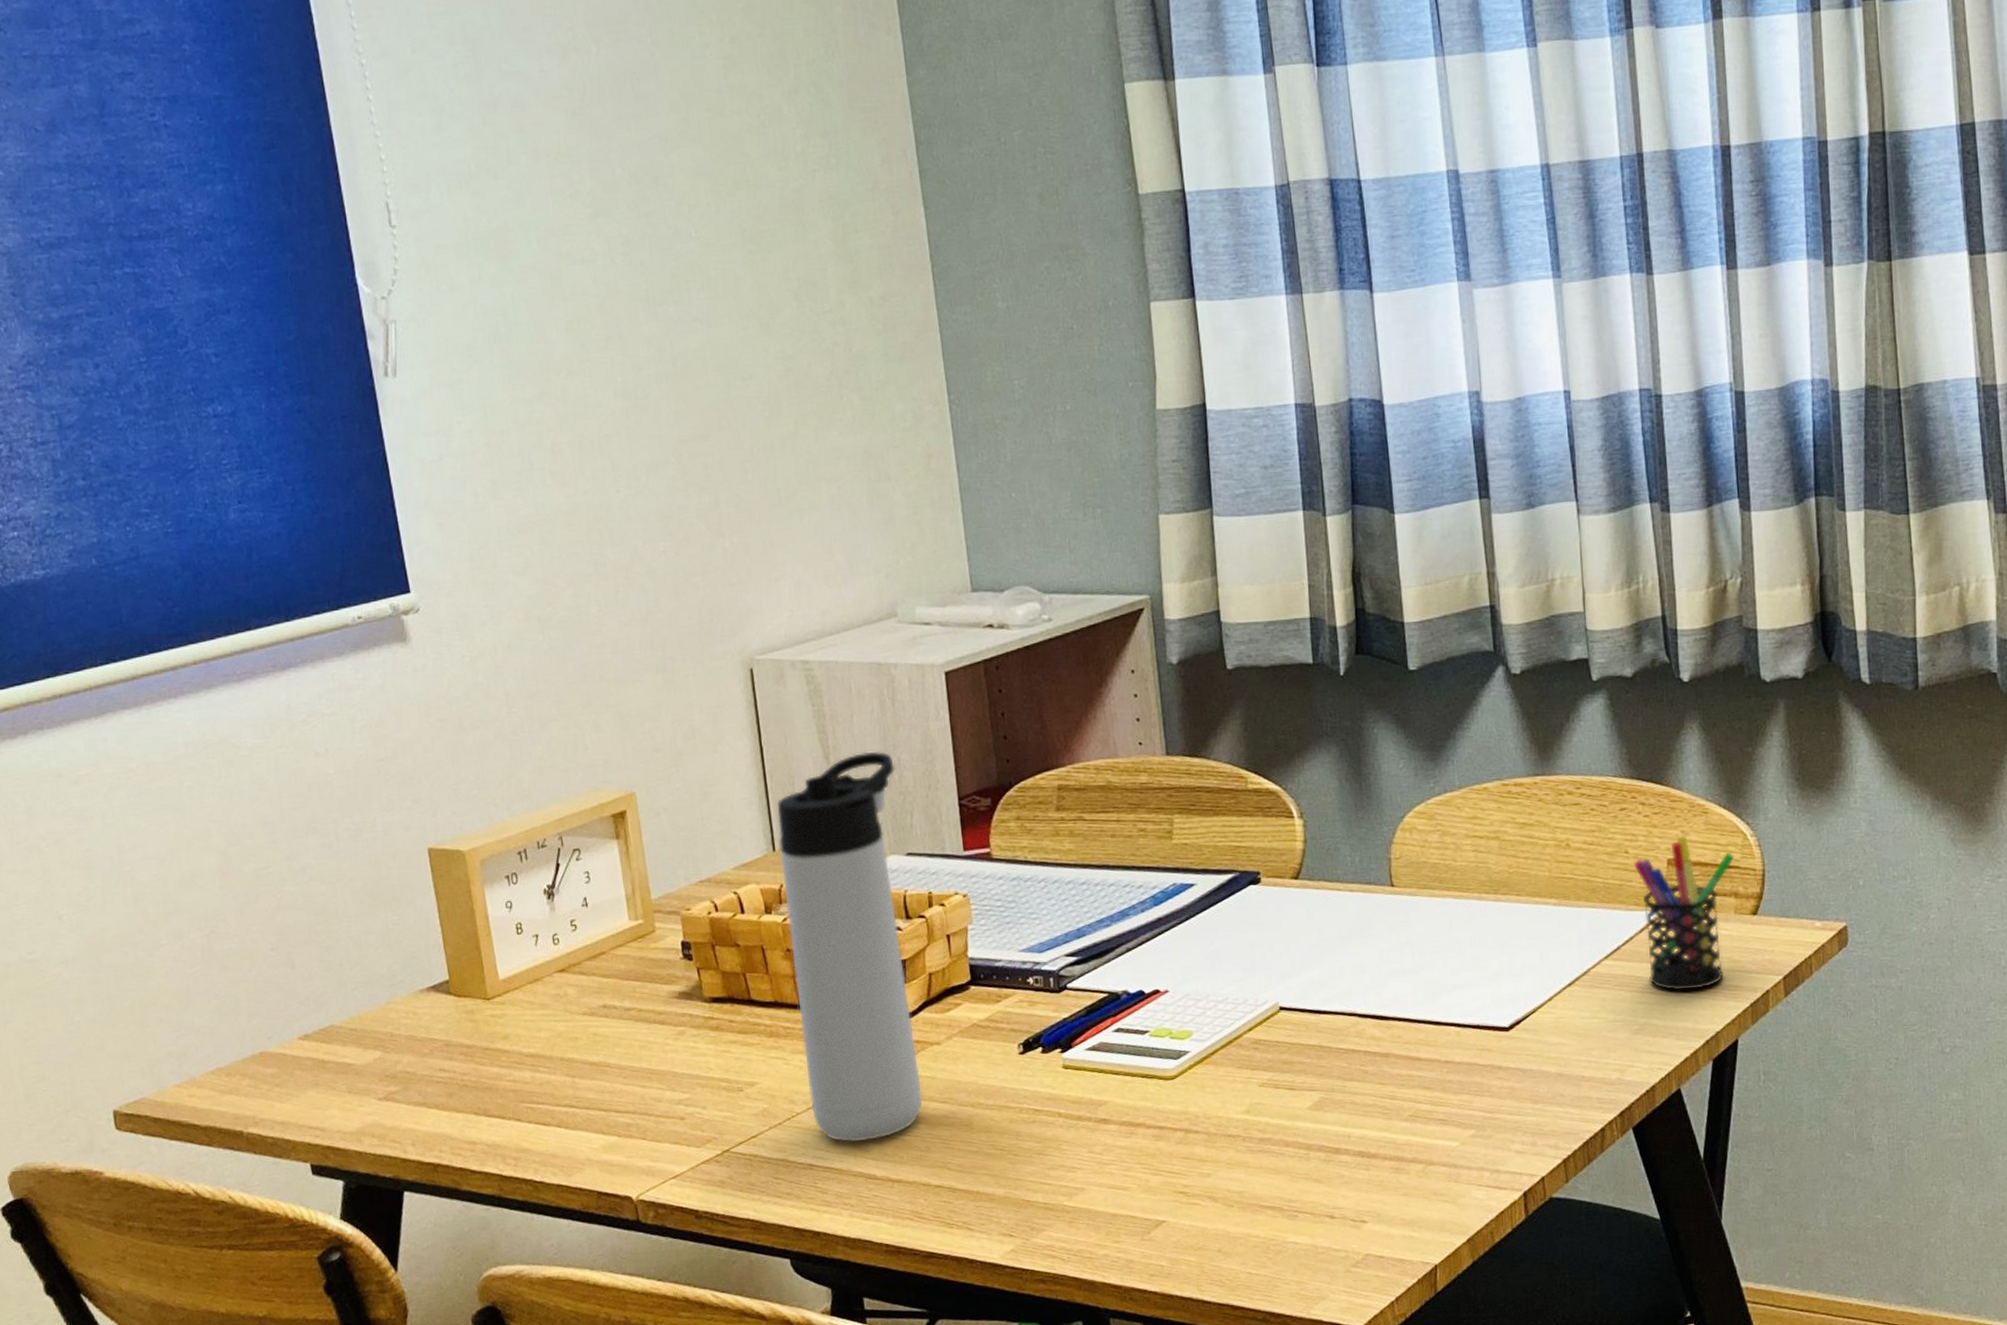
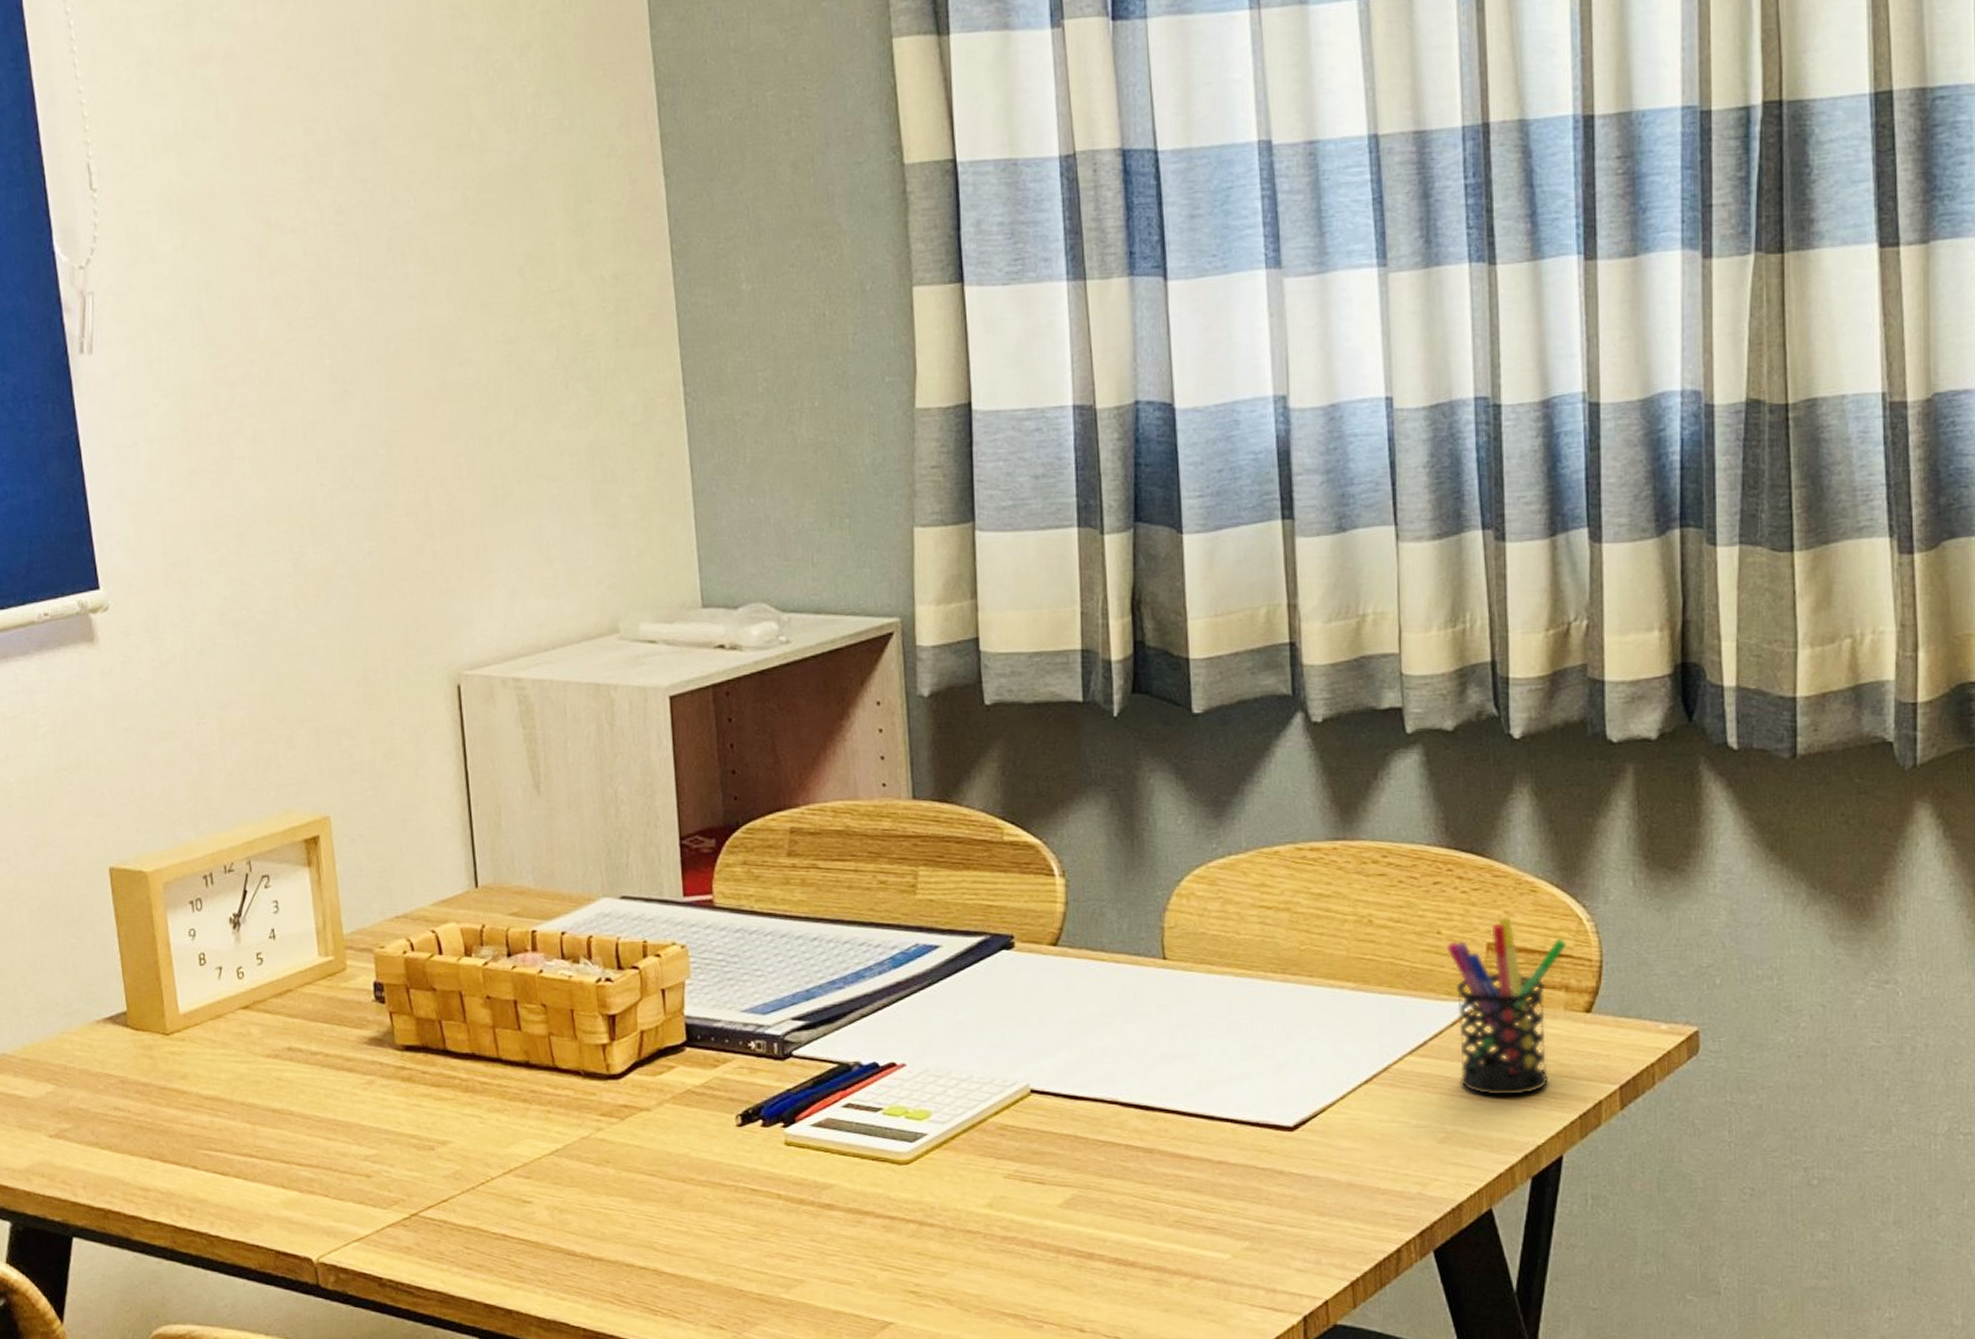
thermos bottle: present [776,751,923,1143] -> none [481,781,629,1214]

